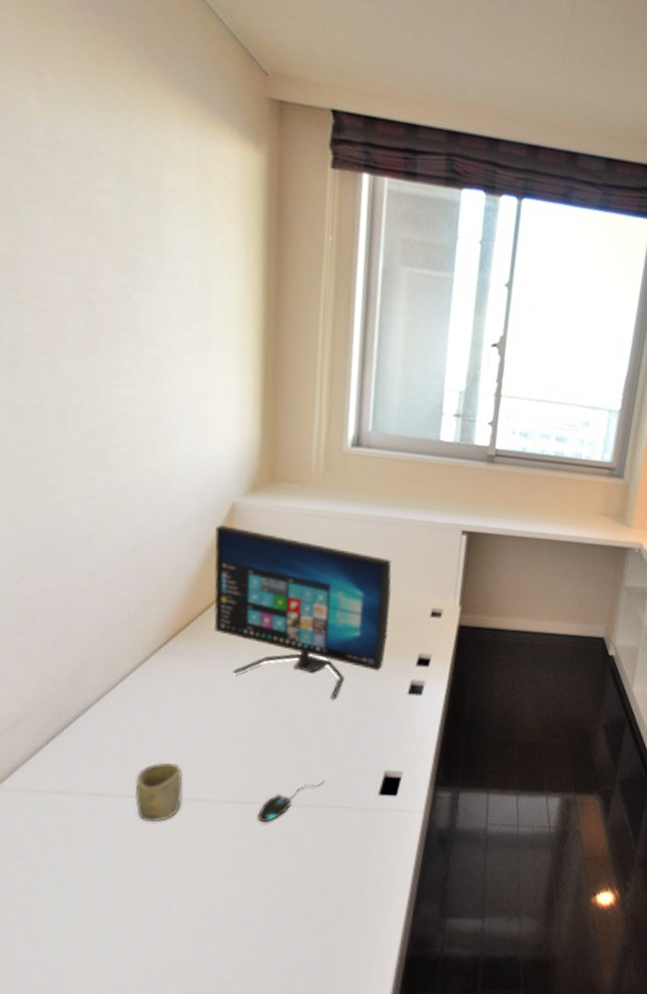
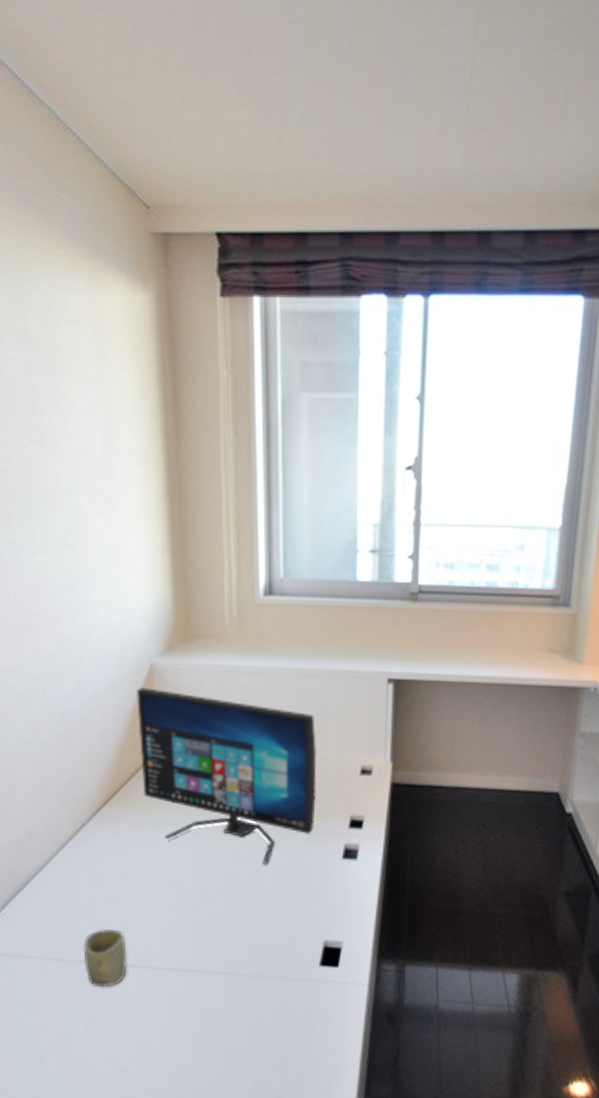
mouse: present [257,780,325,822] -> none [200,949,264,991]

